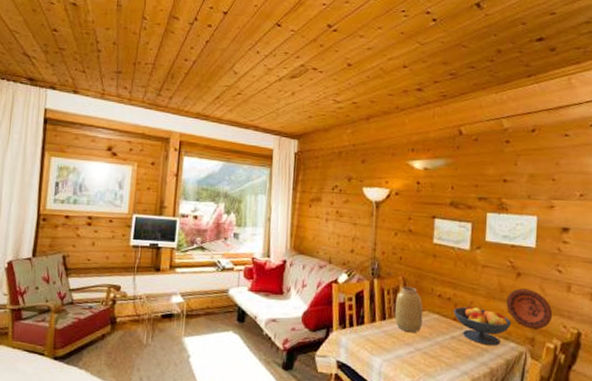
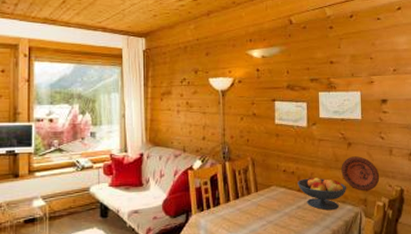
vase: present [394,286,423,333] -> none [246,165,272,208]

